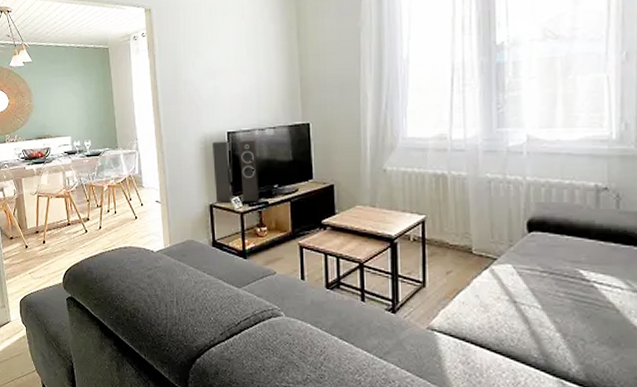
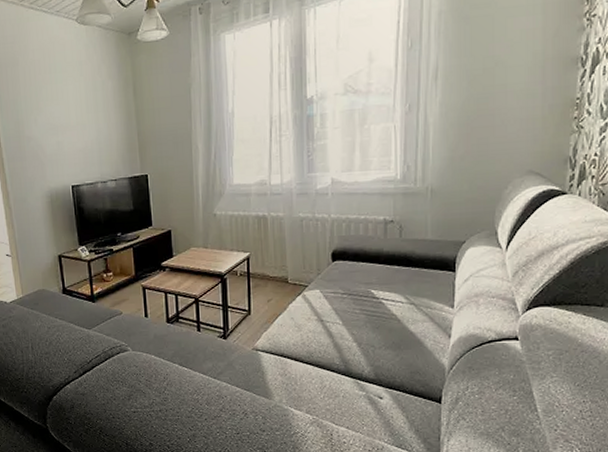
speaker: present [213,139,259,203] -> none [58,191,104,253]

